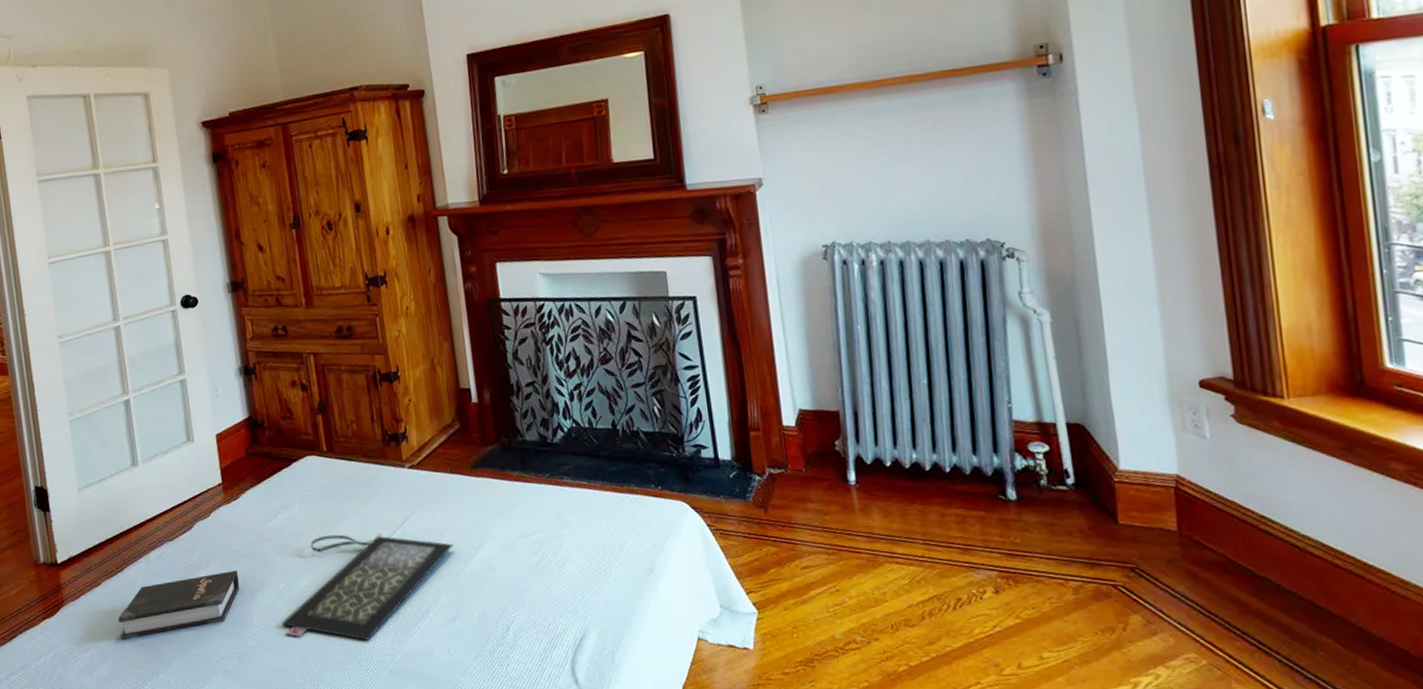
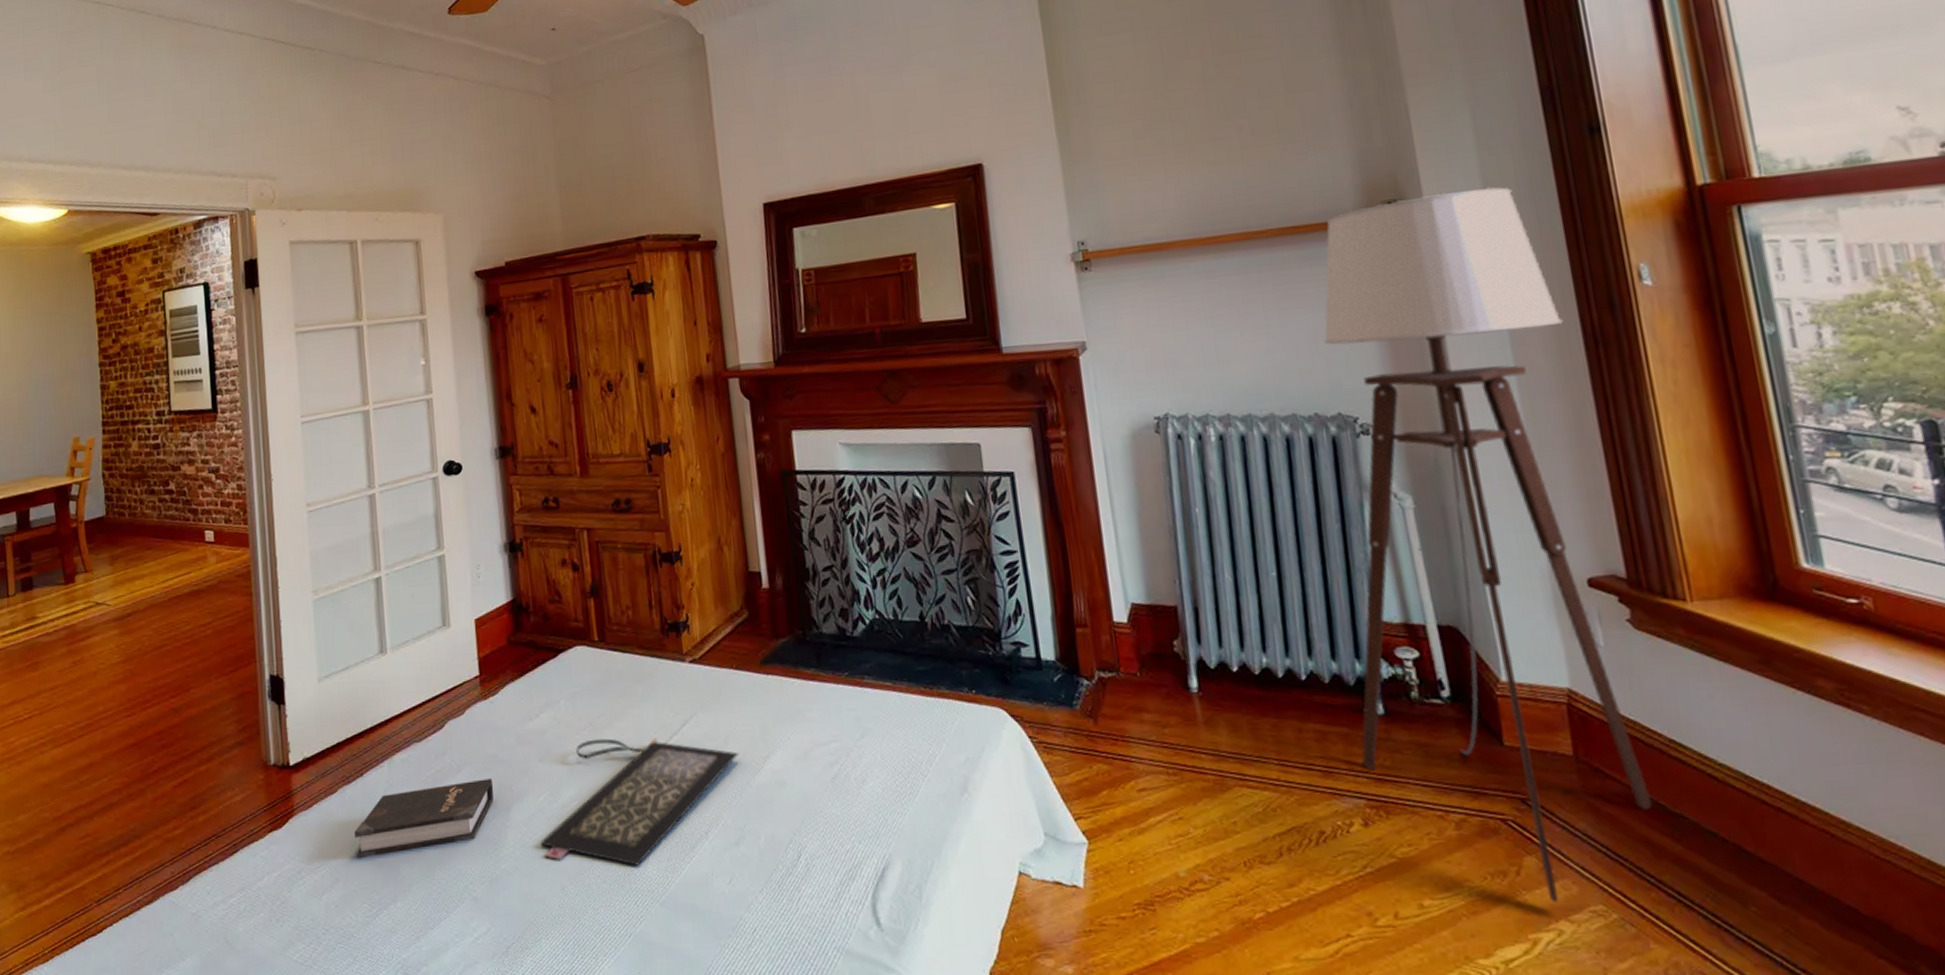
floor lamp: none [976,30,1243,653] -> present [1323,187,1653,903]

